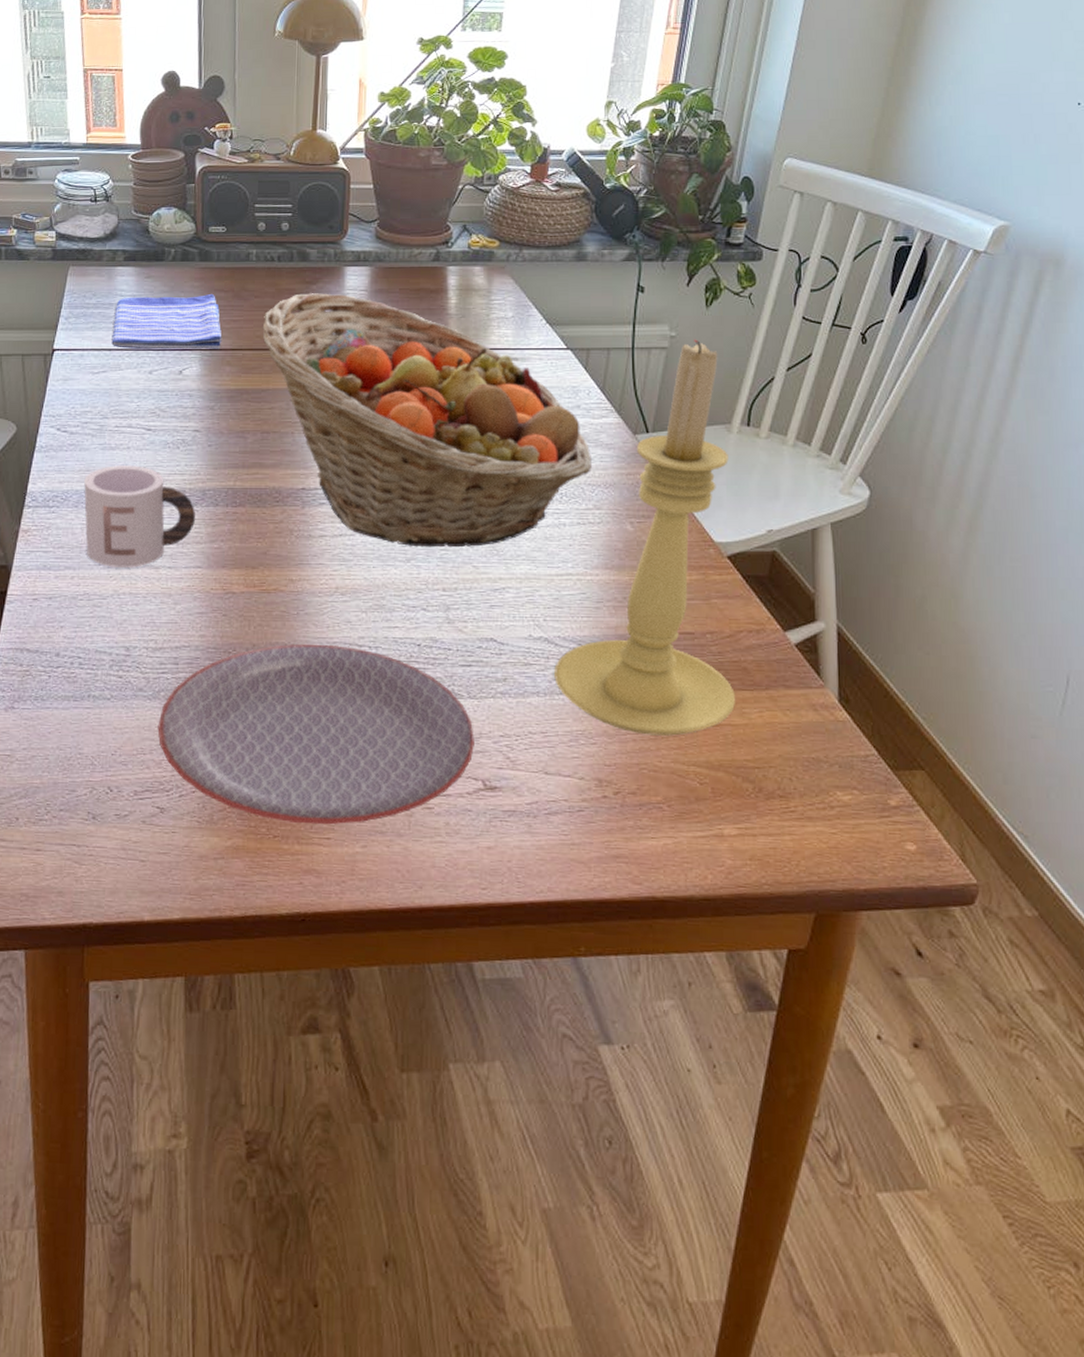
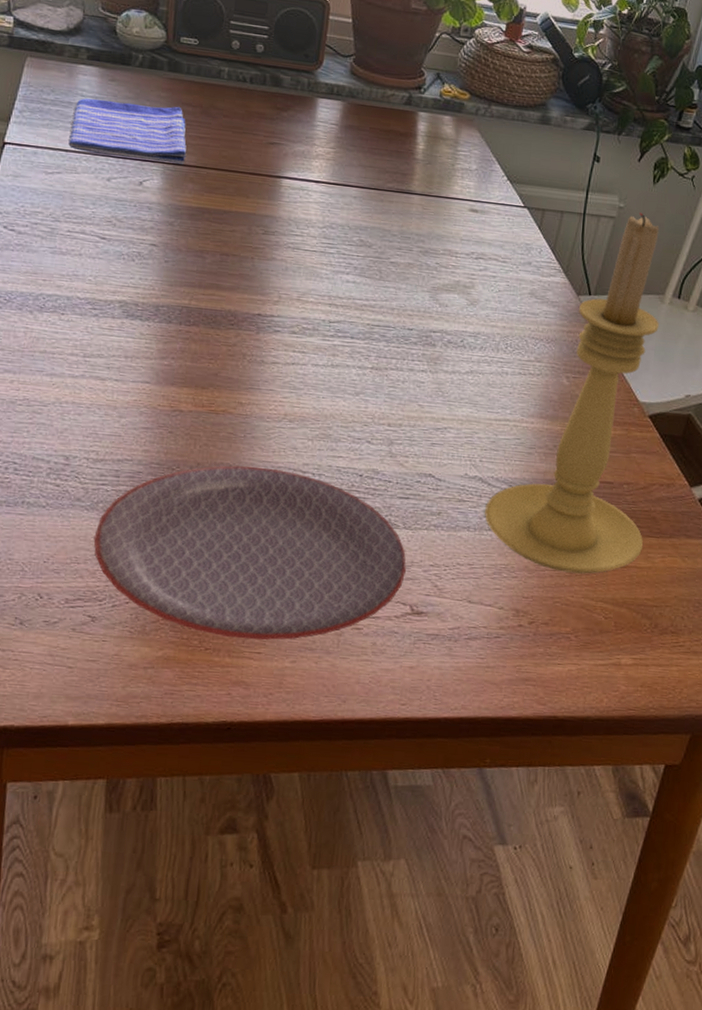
mug: present [84,465,196,568] -> none [28,271,148,377]
fruit basket: present [262,293,591,548] -> none [229,119,537,387]

